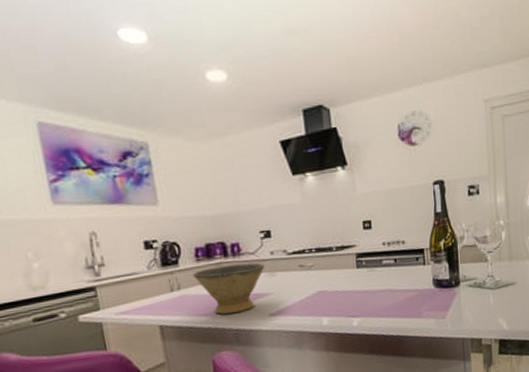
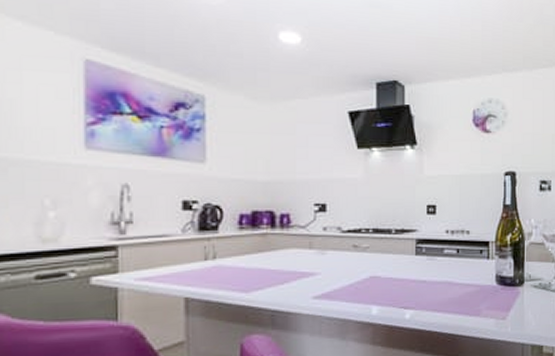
bowl: present [192,262,265,315] -> none [231,237,315,293]

